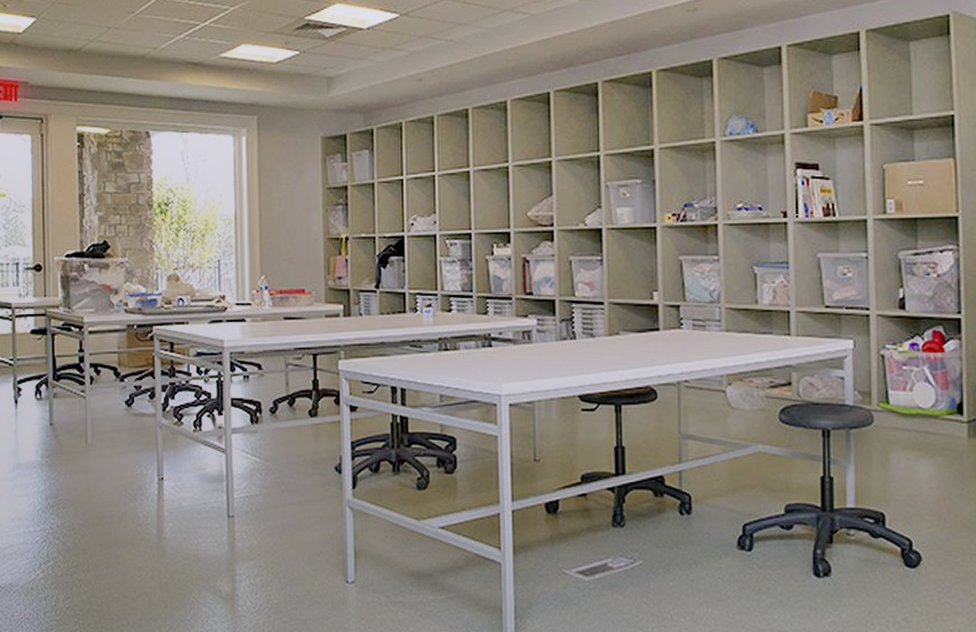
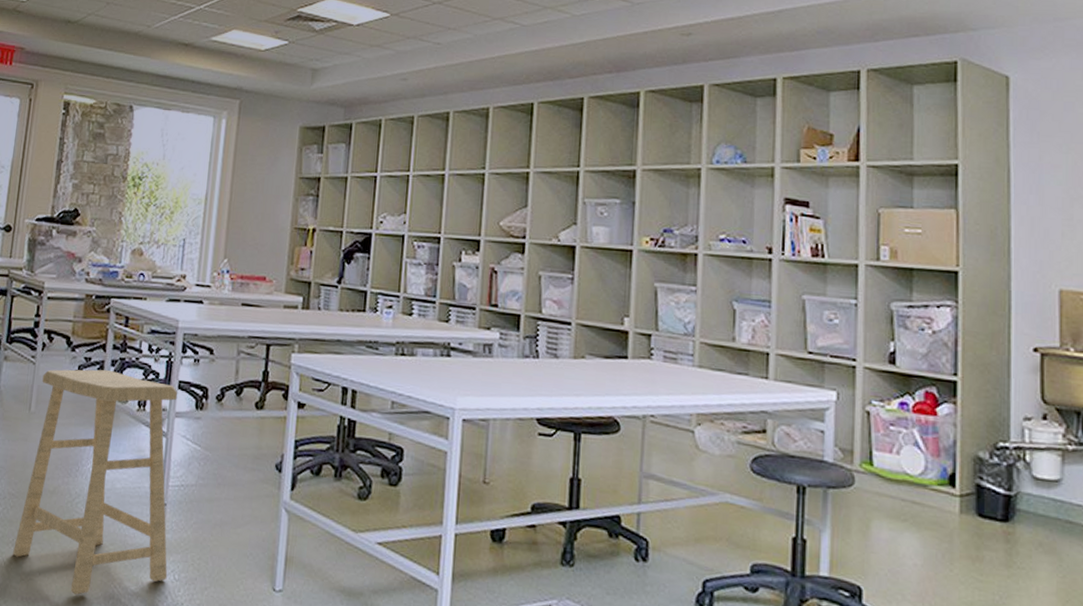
stool: none [90,396,244,610] -> present [13,369,177,595]

